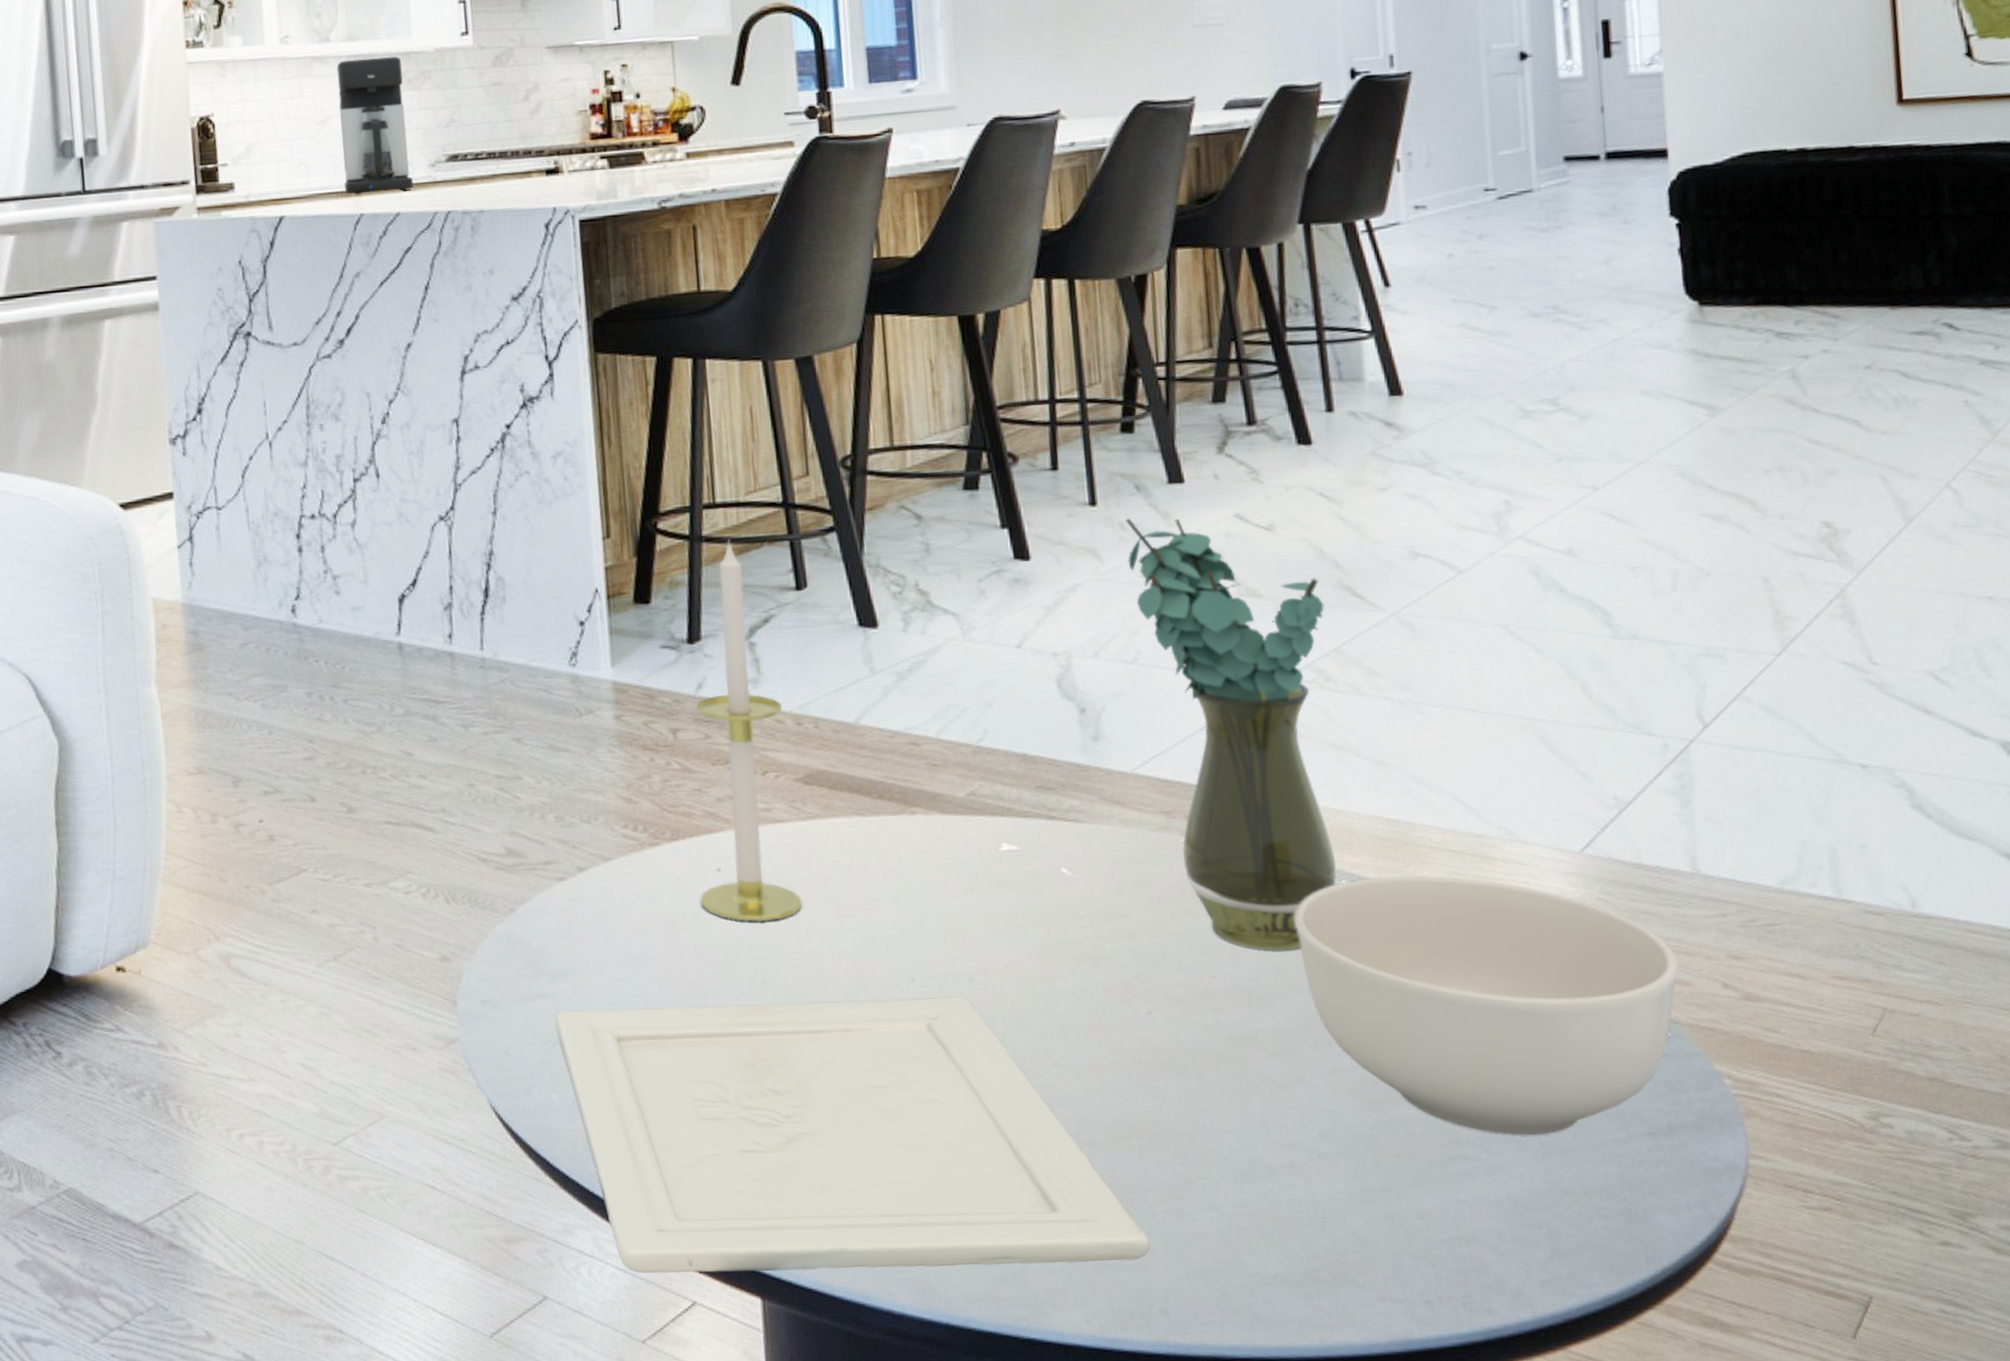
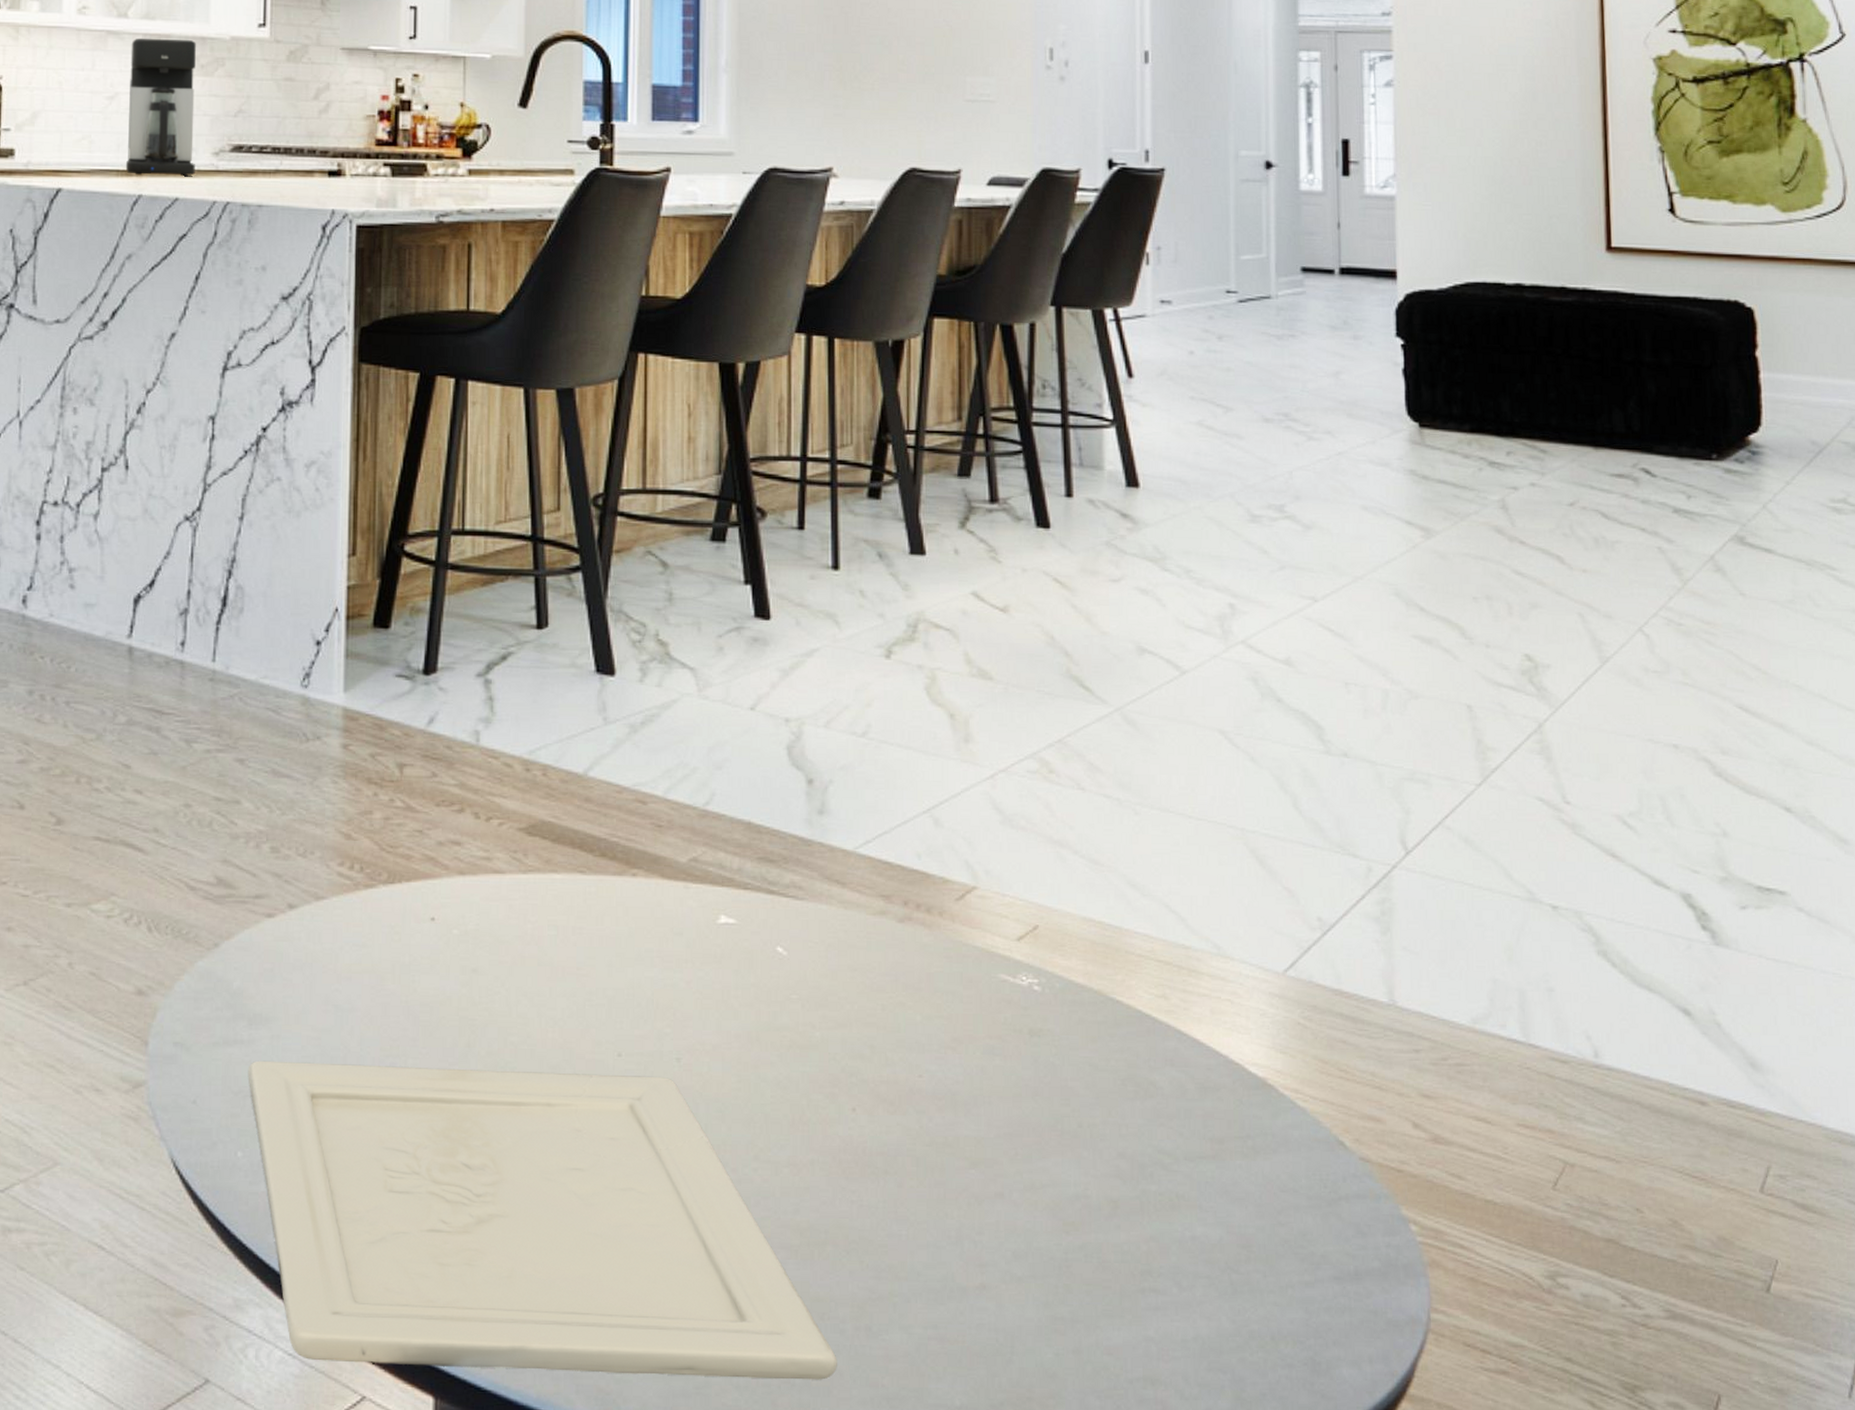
candle: present [696,539,802,922] -> none [411,569,513,979]
vase: present [1126,518,1337,951] -> none [865,586,1052,1053]
bowl: present [1293,875,1679,1136] -> none [1003,982,1373,1272]

